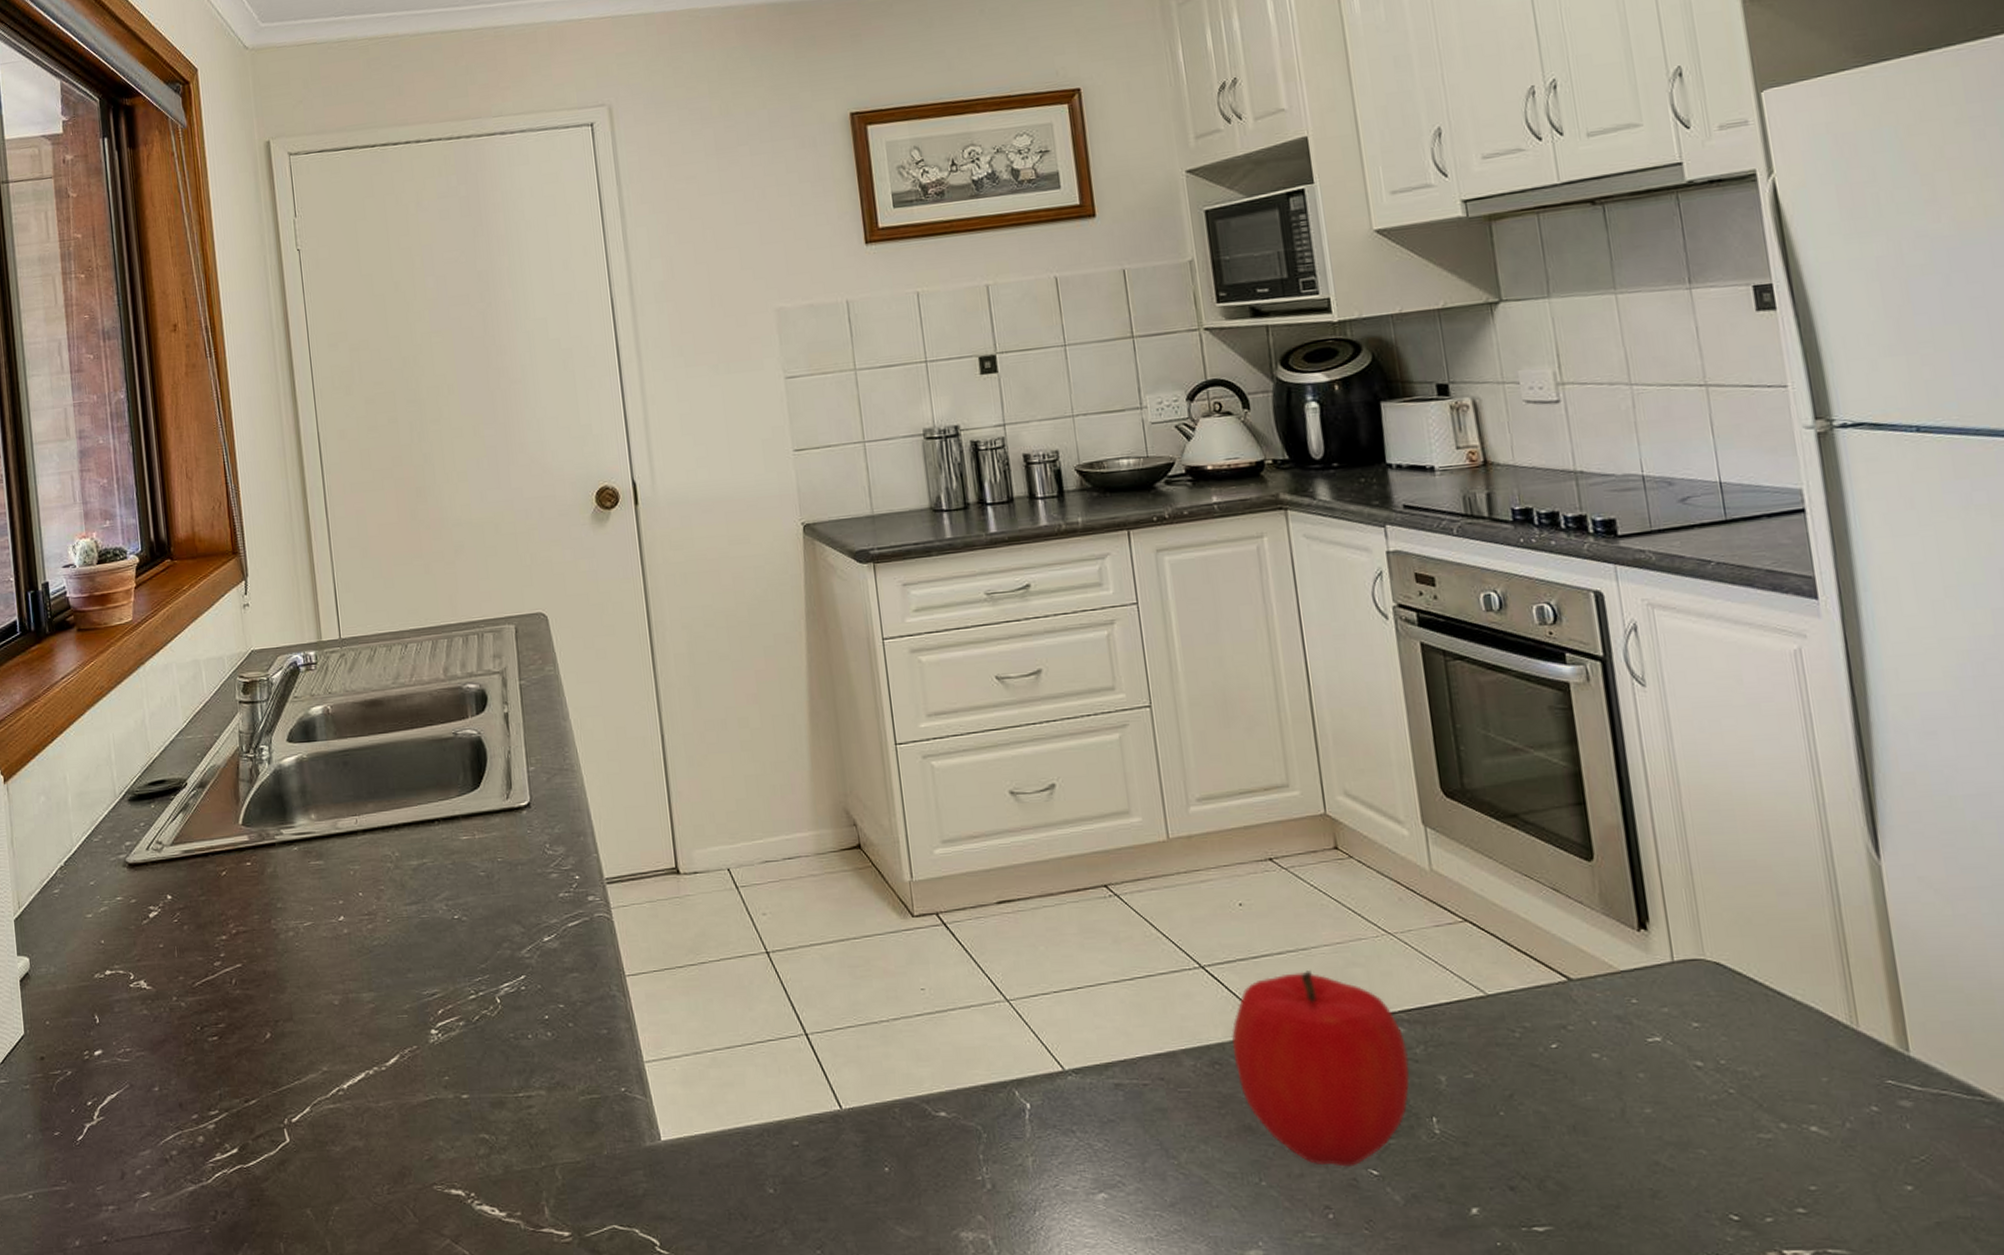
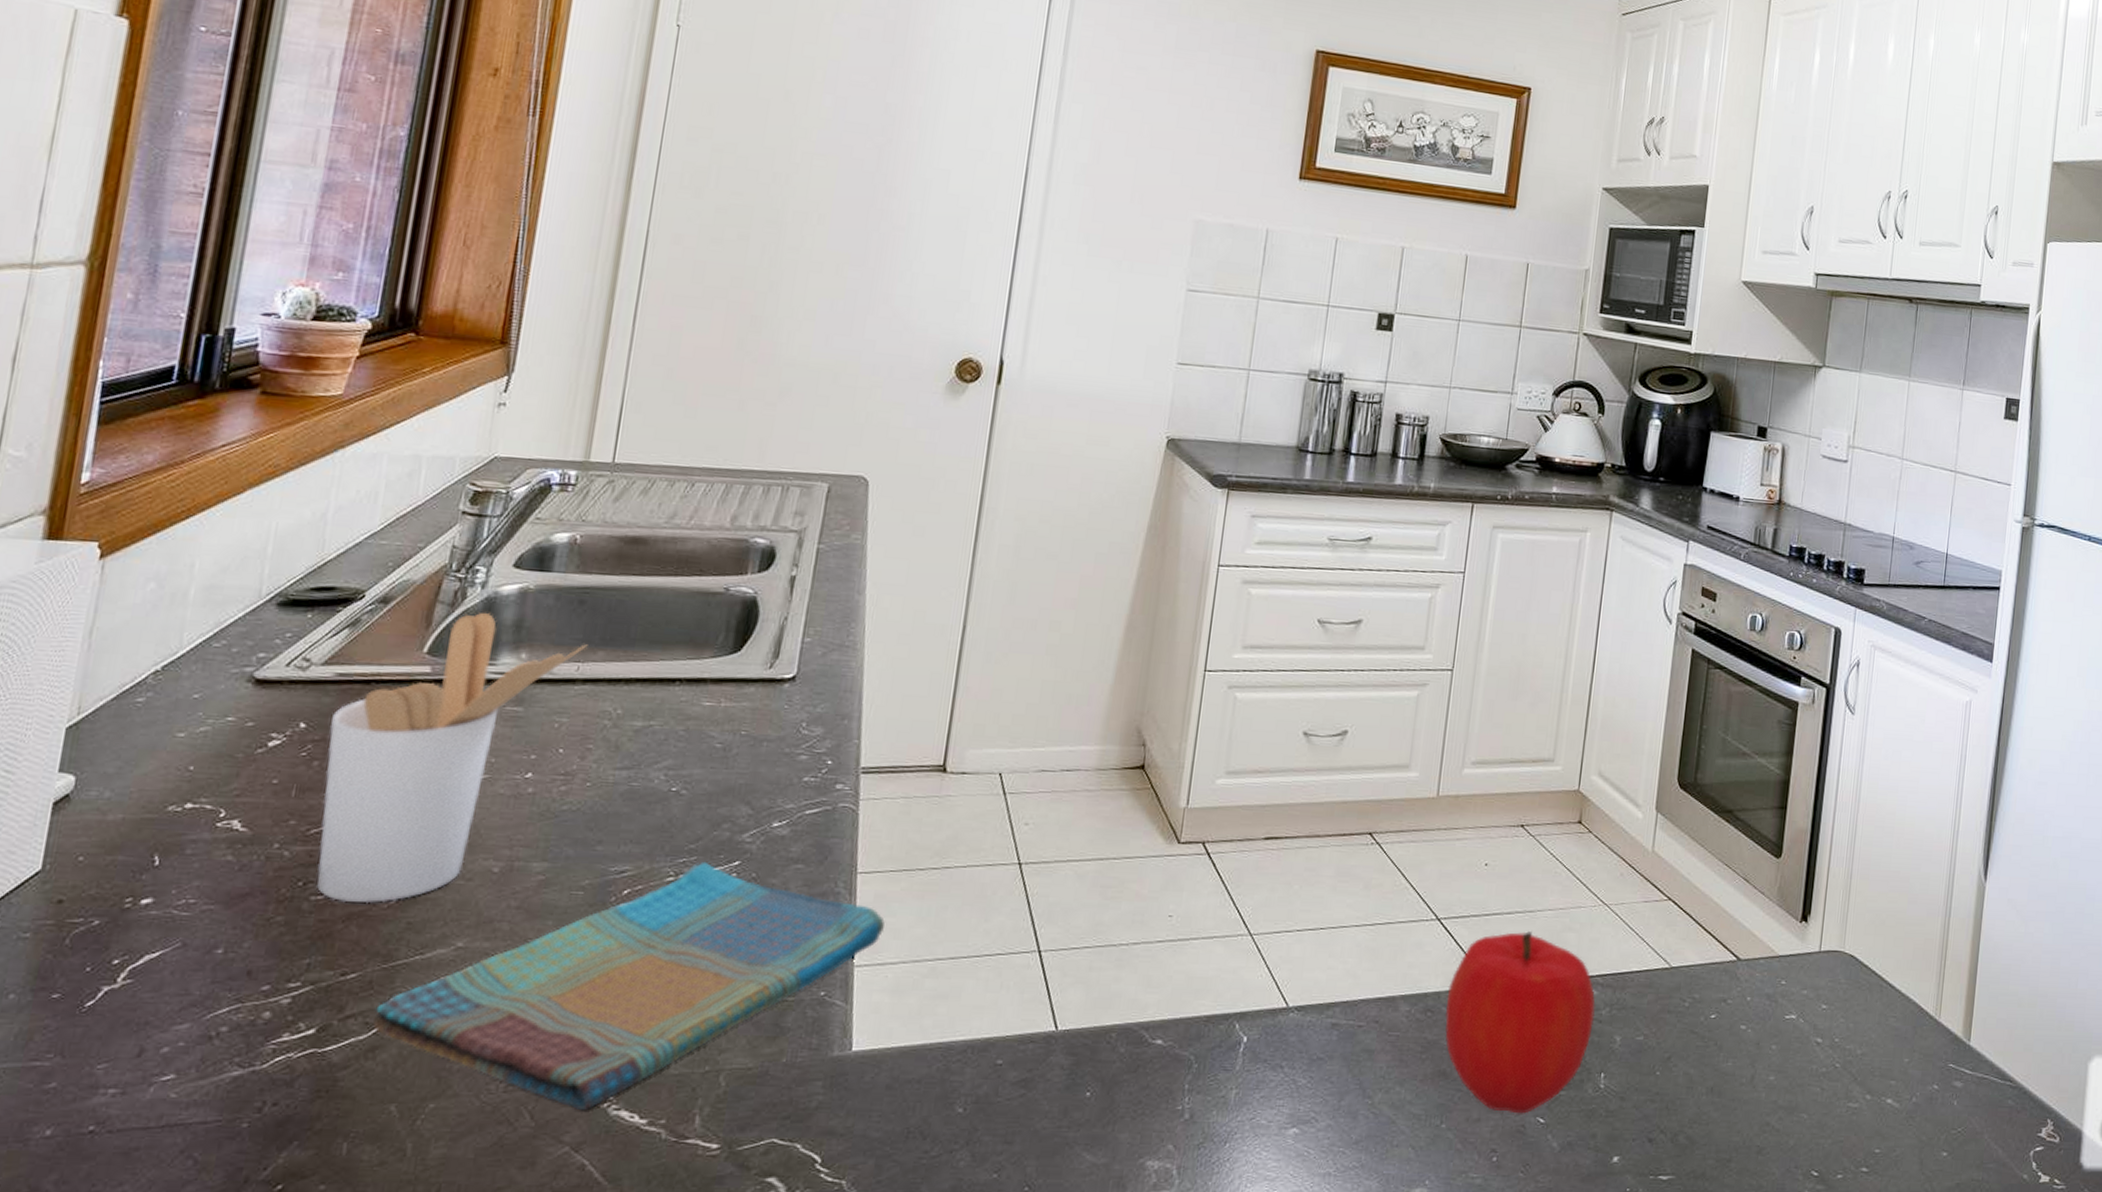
utensil holder: none [188,783,359,1041] -> present [317,612,588,904]
dish towel: none [276,978,661,1207] -> present [372,861,885,1111]

